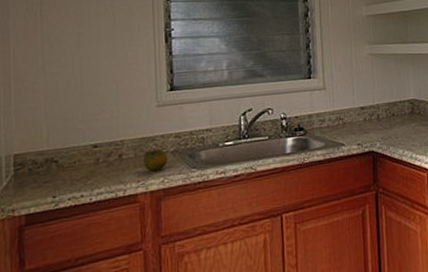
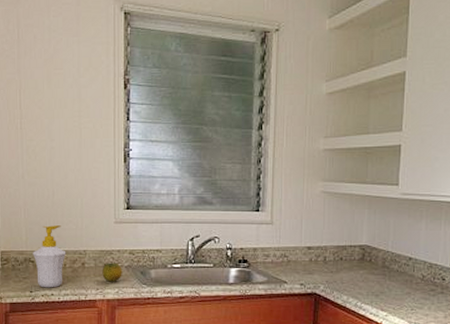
soap bottle: none [56,116,99,190] -> present [33,225,66,288]

